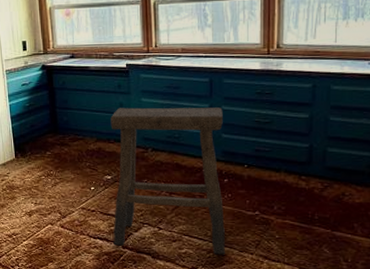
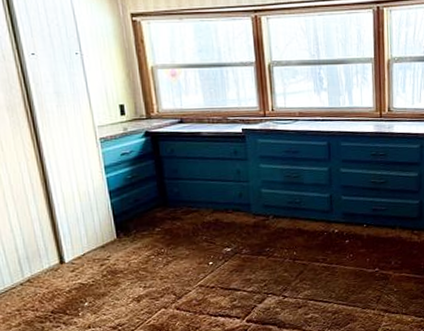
stool: present [110,107,226,255] -> none [227,170,350,321]

